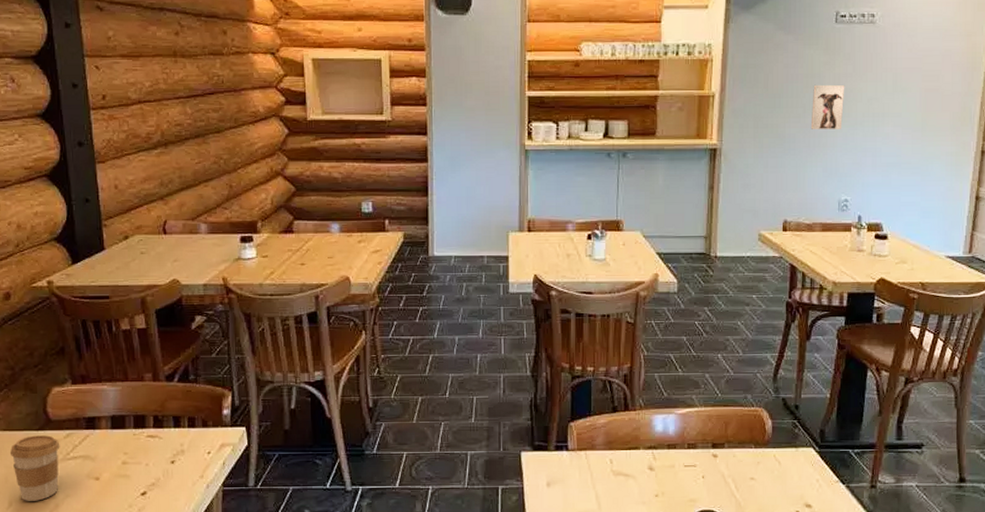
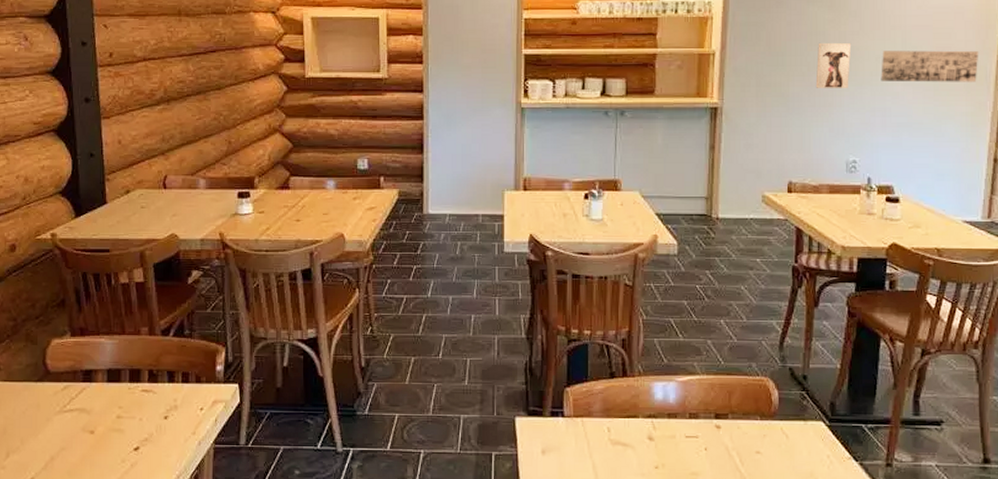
coffee cup: present [9,435,60,501] -> none [9,387,57,453]
wall art: none [872,92,964,123] -> present [881,50,978,82]

